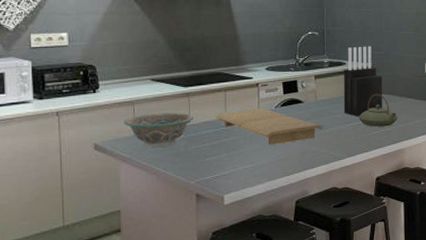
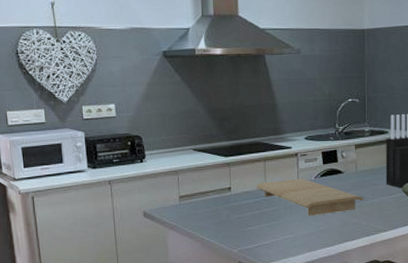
bowl: present [124,112,194,147] -> none [169,182,235,215]

